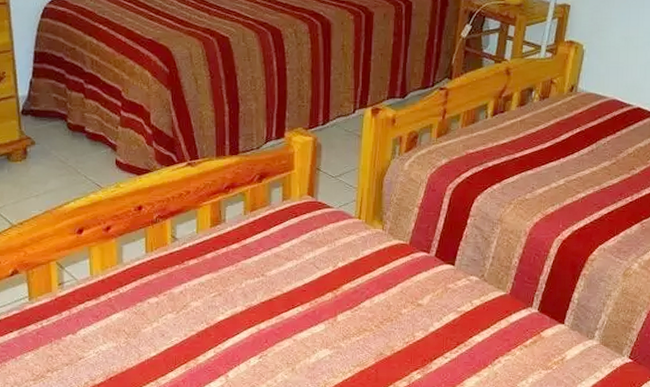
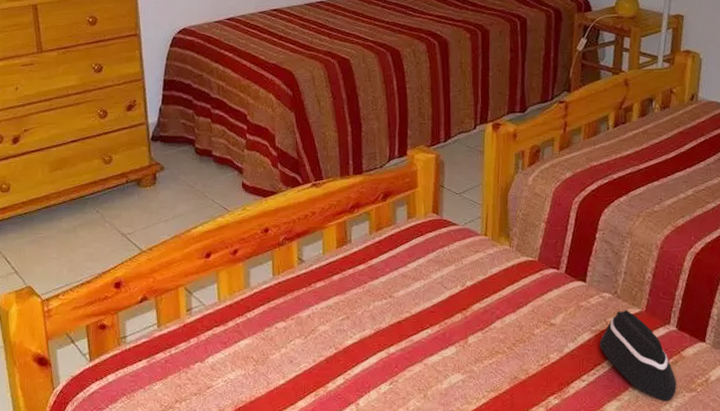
hat: none [464,293,534,378] -> present [599,310,677,402]

